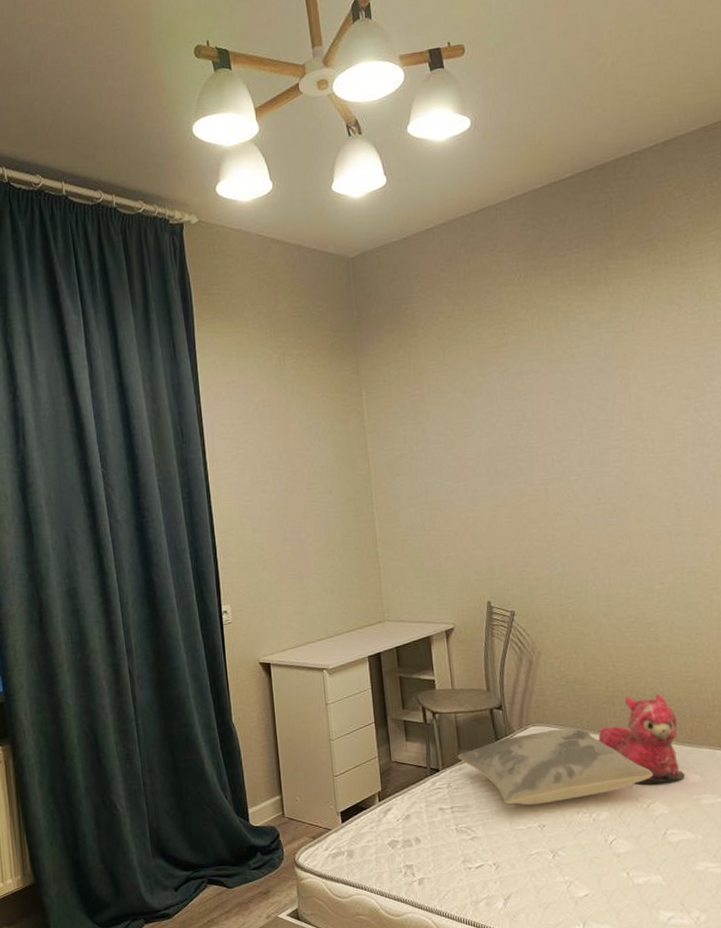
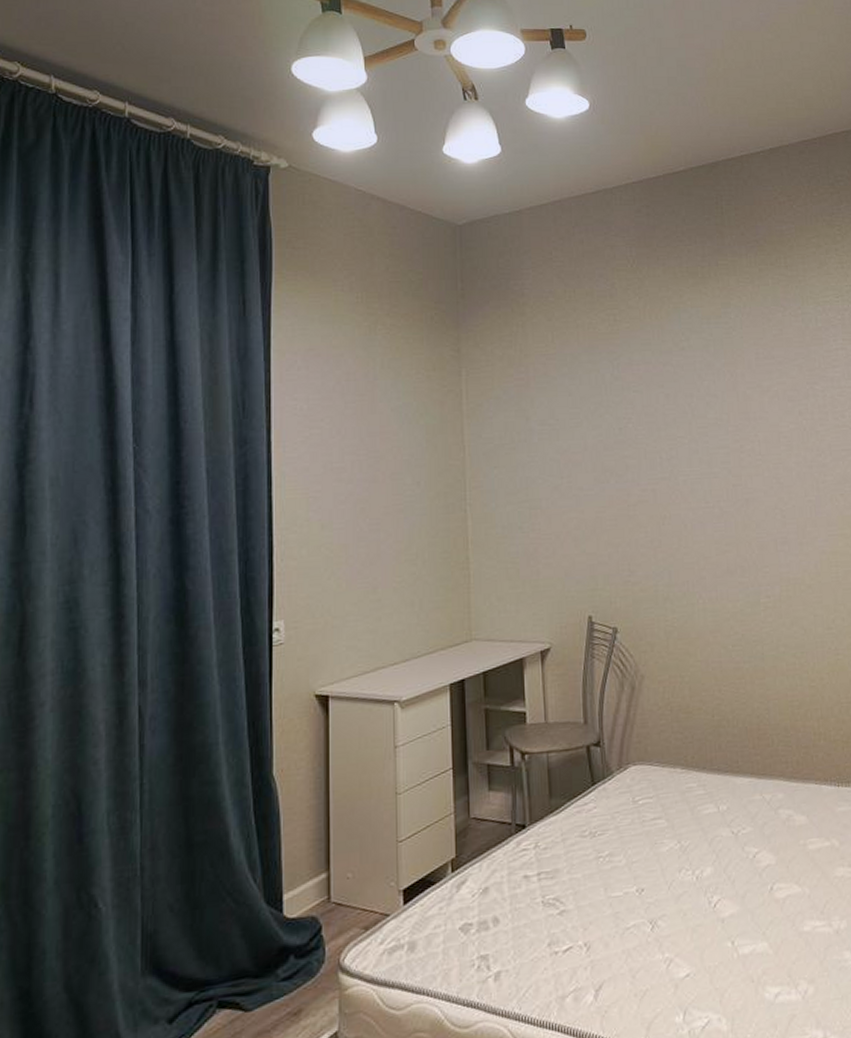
pillow: present [457,728,654,806] -> none [547,766,760,865]
stuffed animal: present [598,694,685,785] -> none [703,722,791,832]

